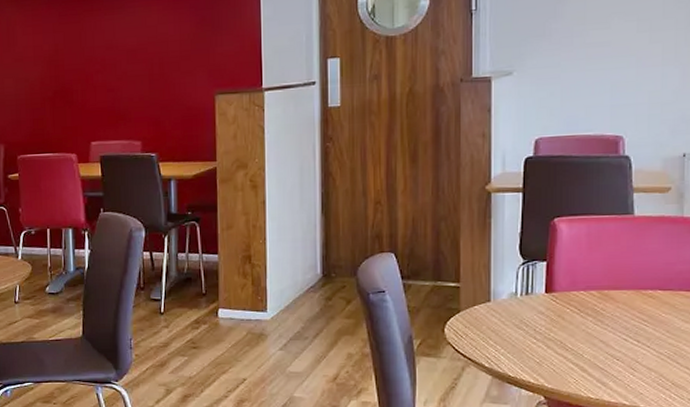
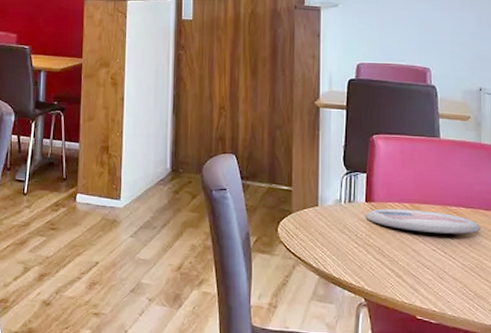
plate: none [545,296,682,321] -> present [365,208,481,235]

